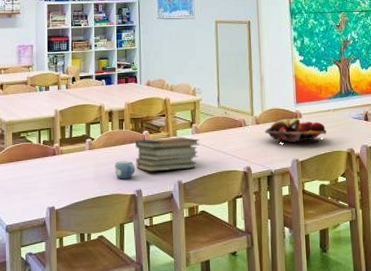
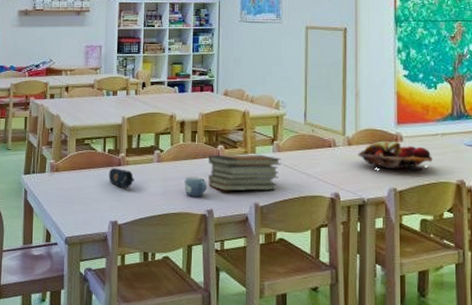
pencil case: none [44,157,69,176] -> present [108,167,135,189]

